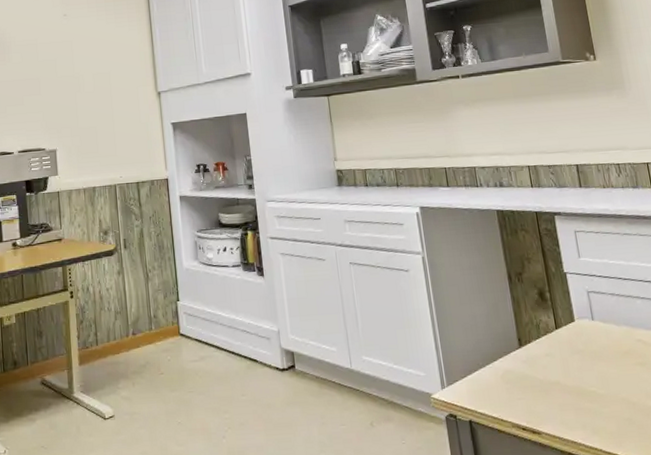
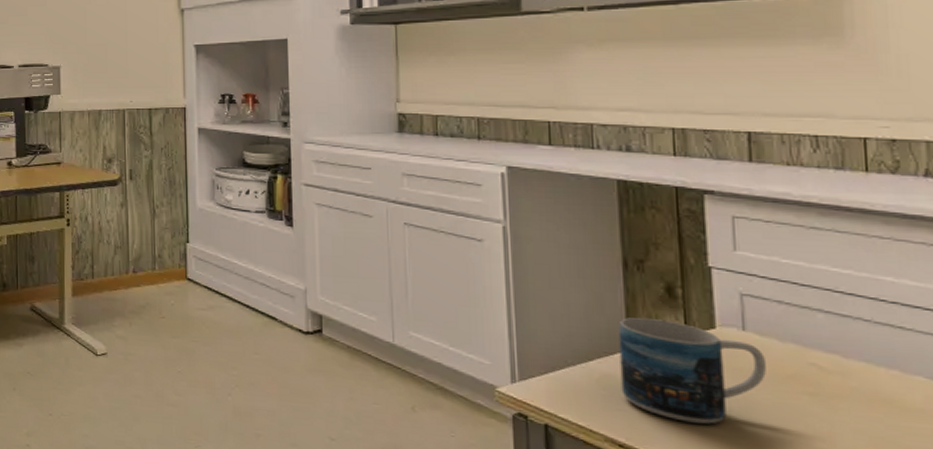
mug: none [511,319,611,401] -> present [618,317,767,424]

